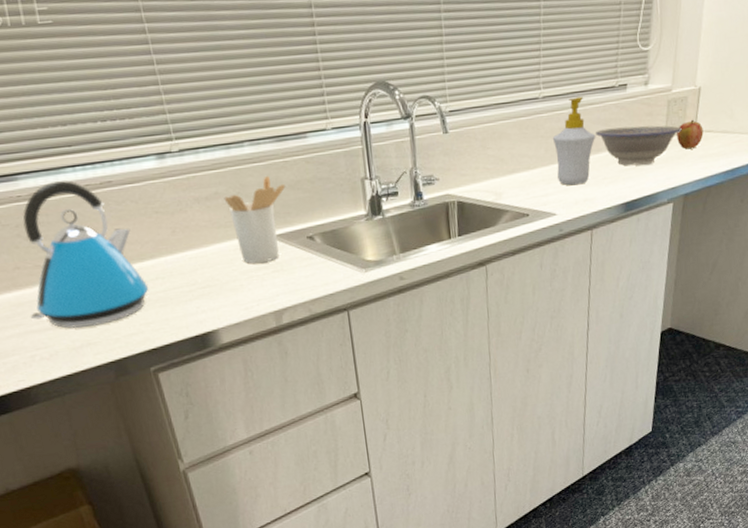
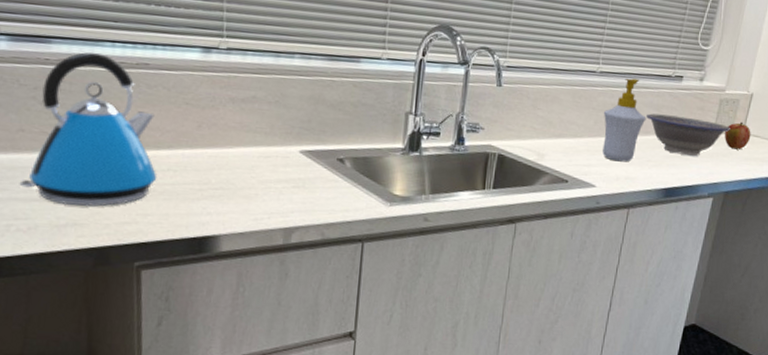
utensil holder: present [224,175,286,264] -> none [261,90,328,176]

